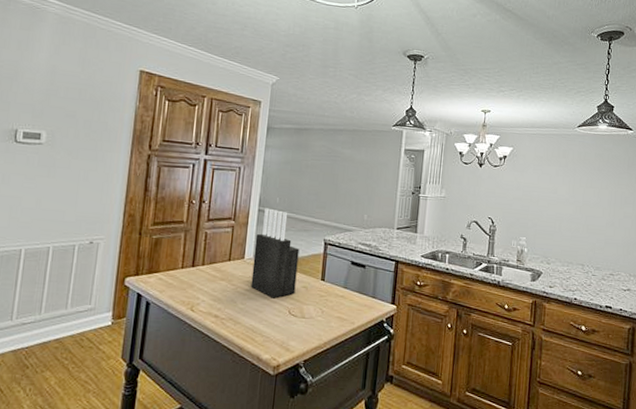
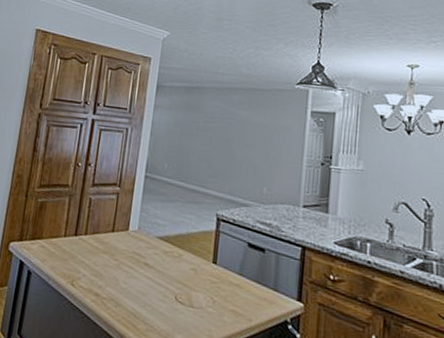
knife block: present [251,208,300,299] -> none [134,174,189,280]

